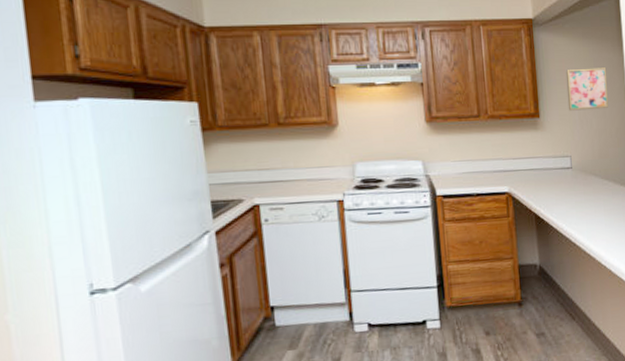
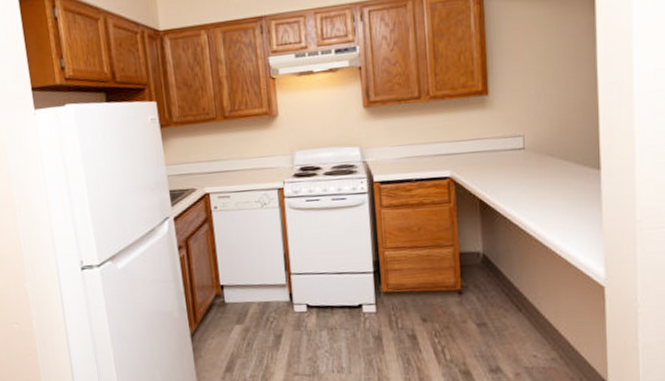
wall art: present [565,67,609,111] -> none [521,31,574,85]

